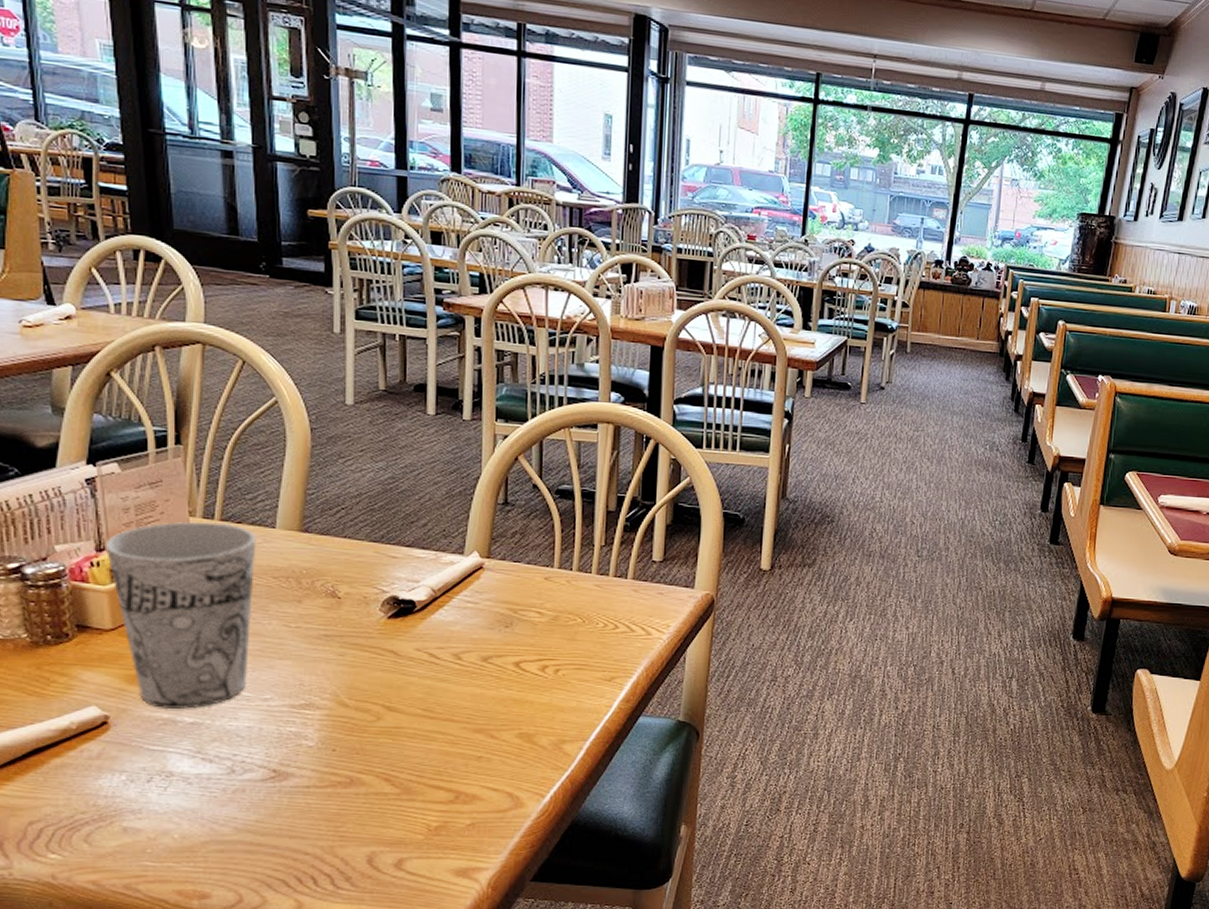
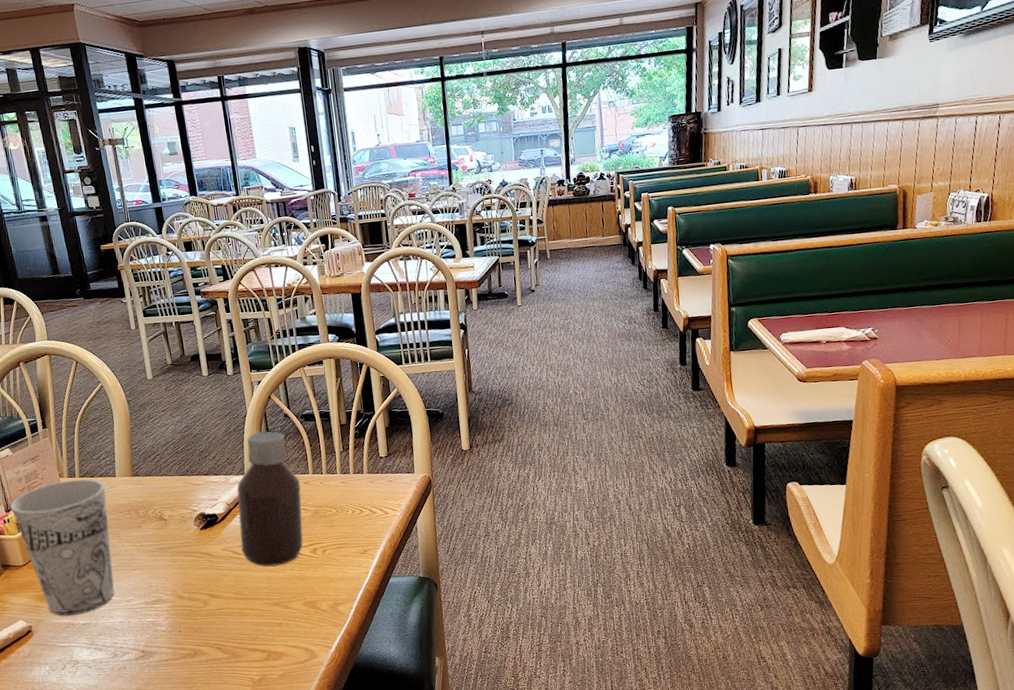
bottle: none [442,501,540,681] -> present [236,431,303,567]

